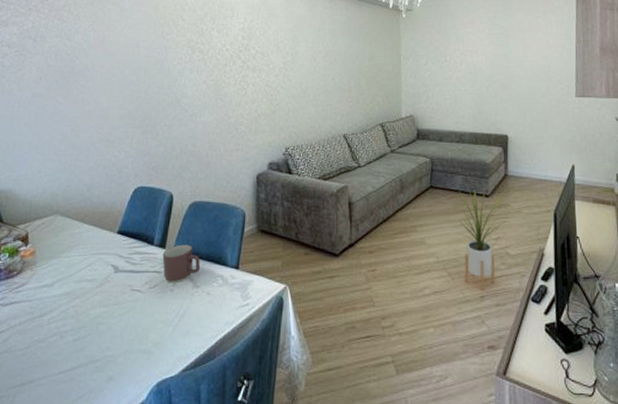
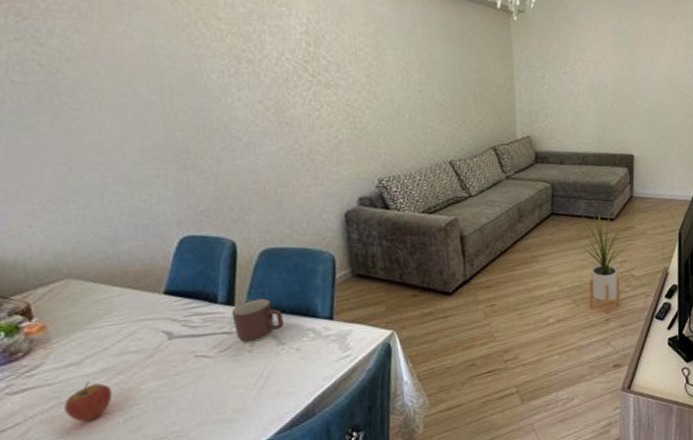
fruit: none [35,302,69,336] -> present [64,381,113,422]

